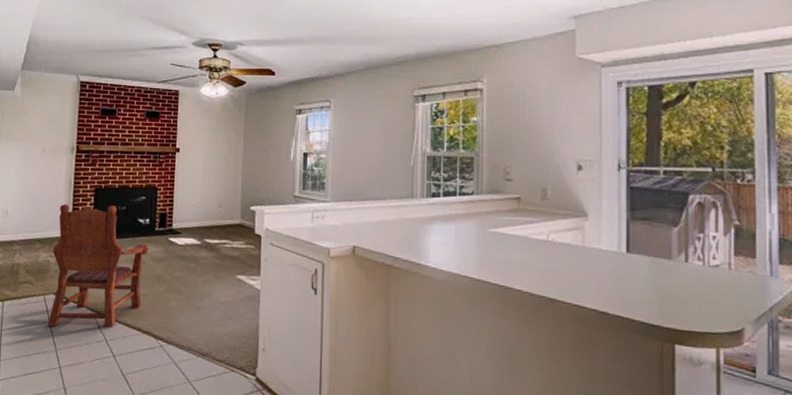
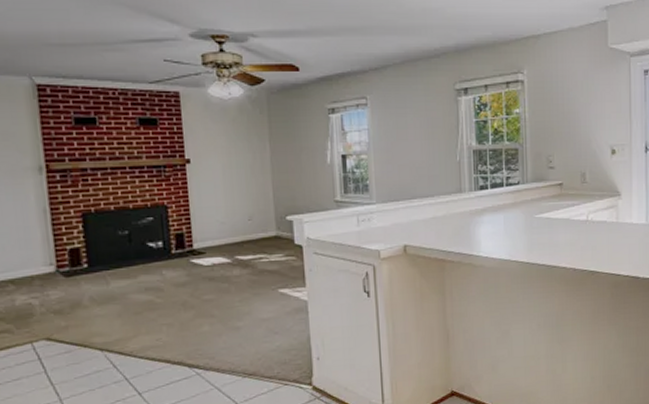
armchair: present [47,204,149,329] -> none [33,231,167,377]

